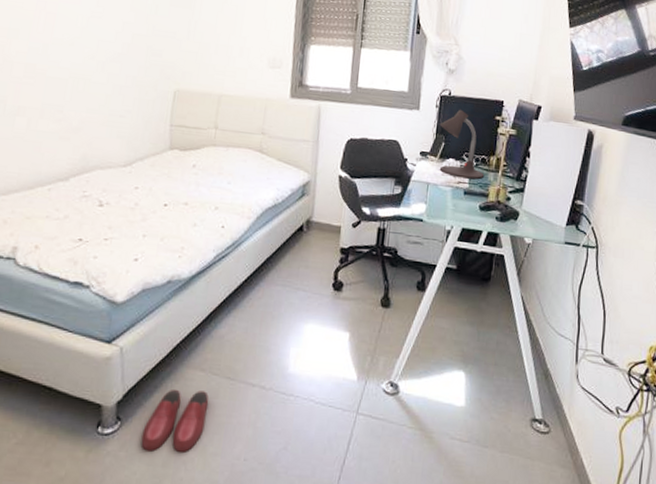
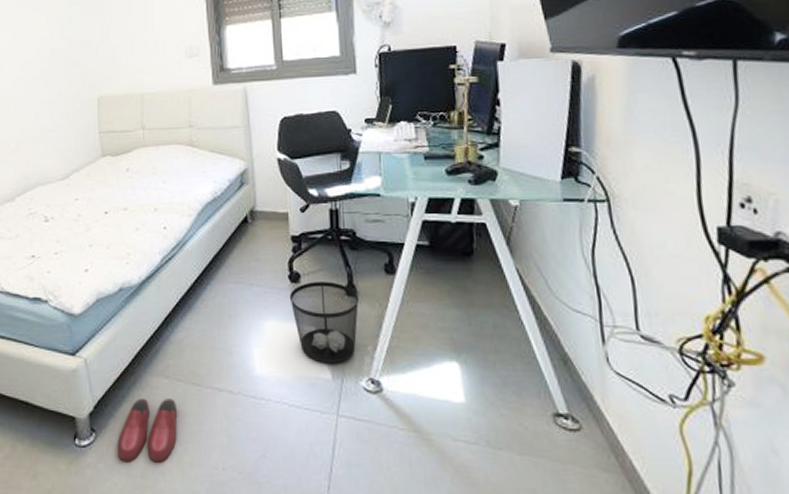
waste bin: none [330,291,392,367] -> present [289,281,360,364]
desk lamp: present [439,109,484,180] -> none [382,64,445,142]

